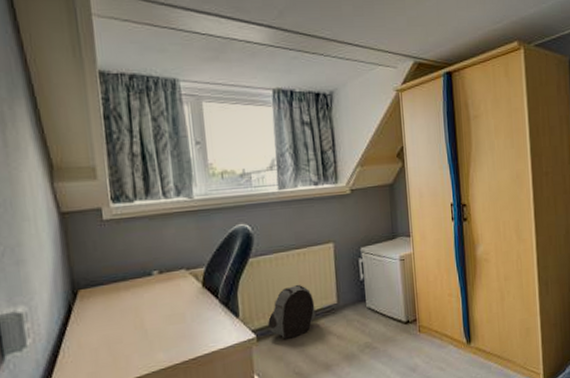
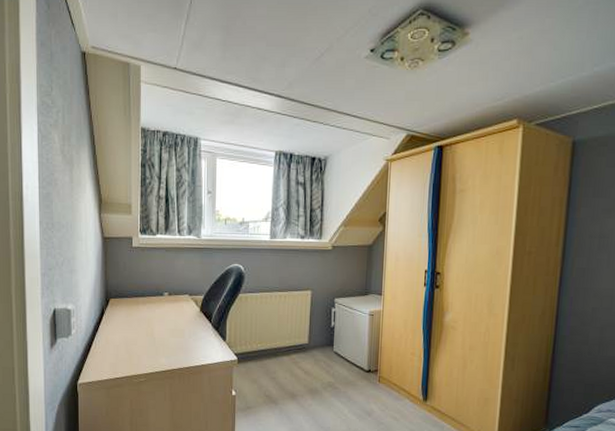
backpack: present [268,284,317,339] -> none [248,321,290,366]

